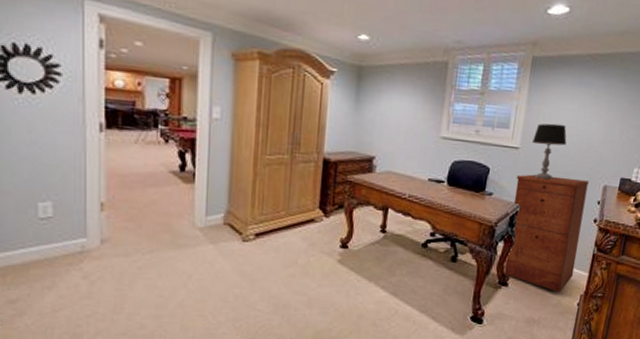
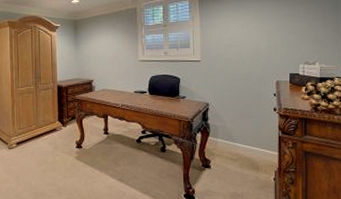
filing cabinet: present [504,174,589,293] -> none [202,78,265,171]
table lamp: present [533,123,567,180] -> none [210,39,238,82]

